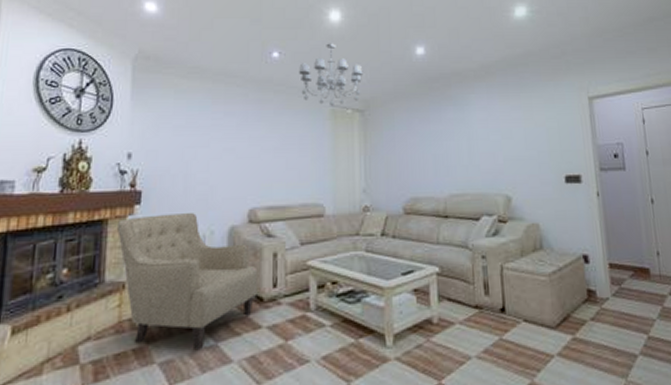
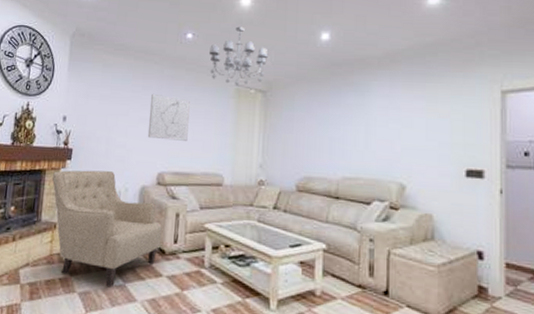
wall art: none [233,120,281,171] -> present [147,93,190,141]

